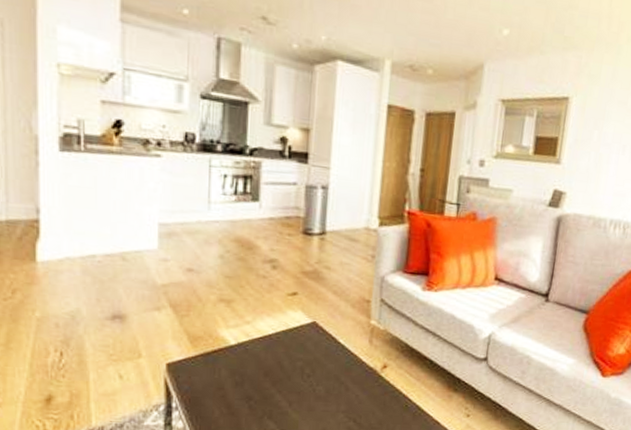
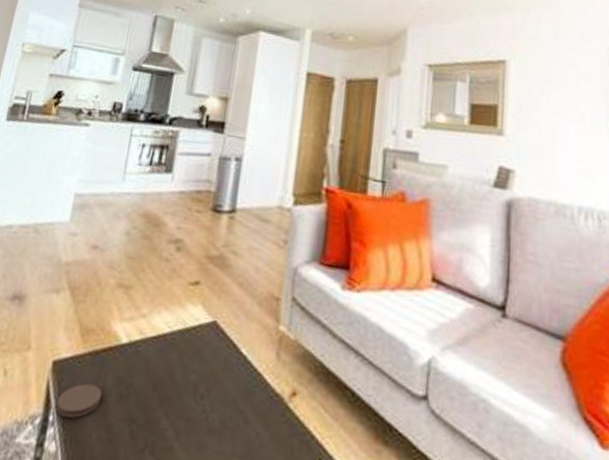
coaster: none [178,377,219,403] -> present [56,383,103,419]

